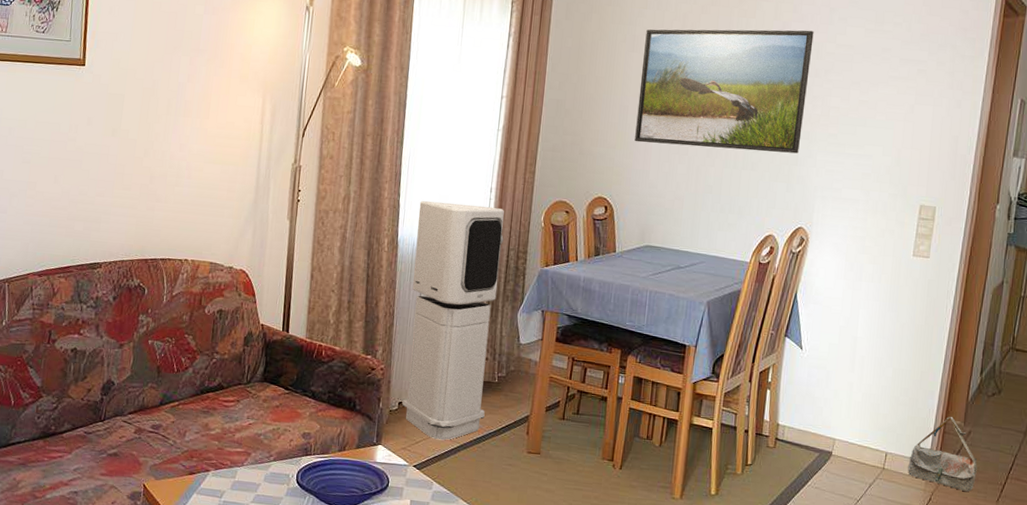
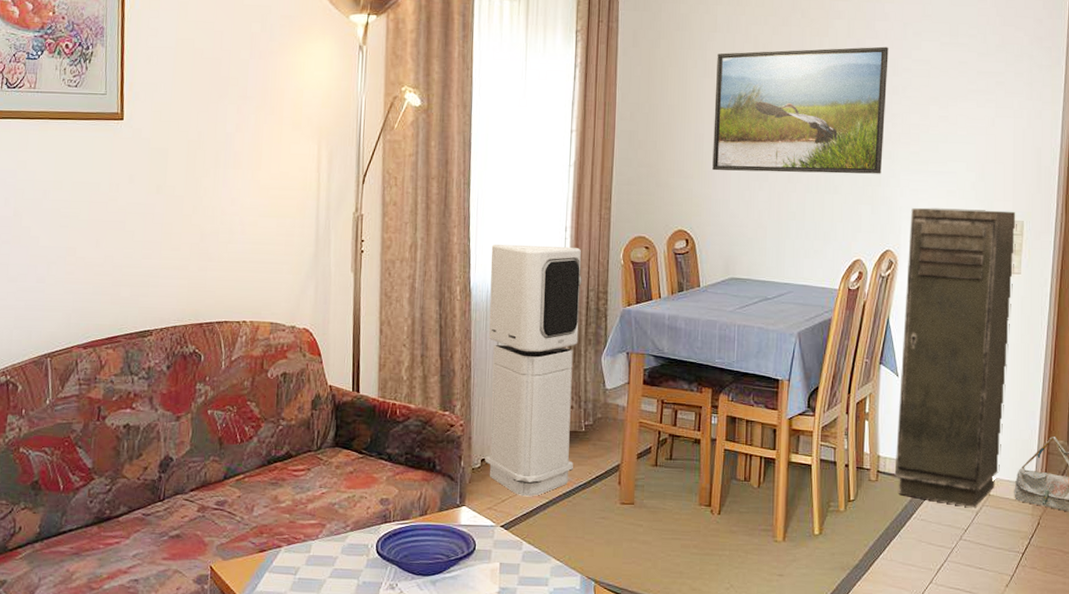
storage cabinet: none [792,188,929,479] -> present [894,207,1017,507]

